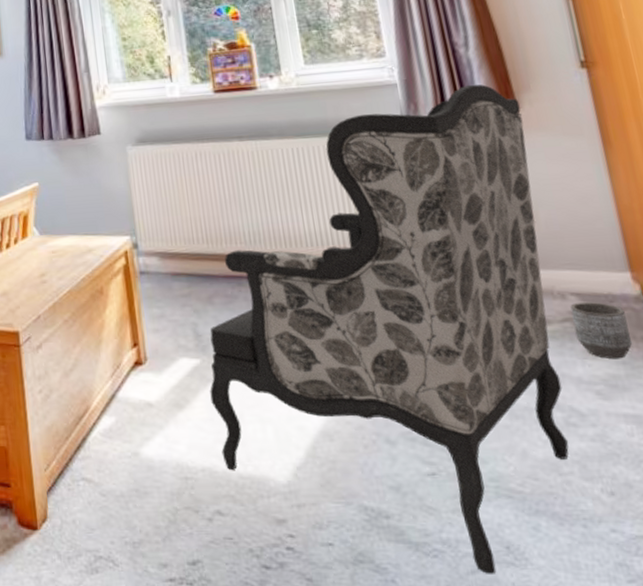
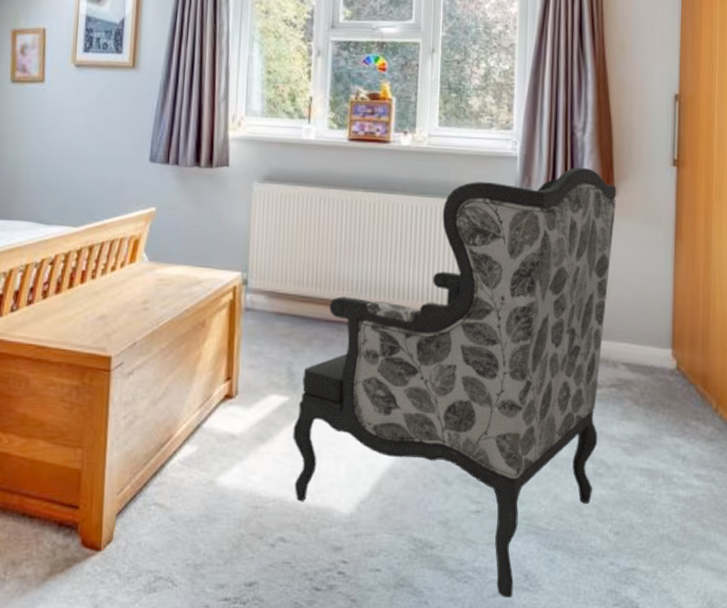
planter: present [570,301,632,360] -> none [618,371,661,422]

